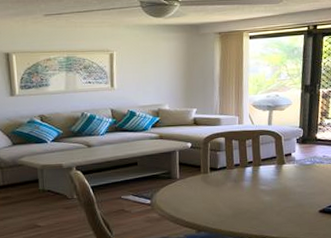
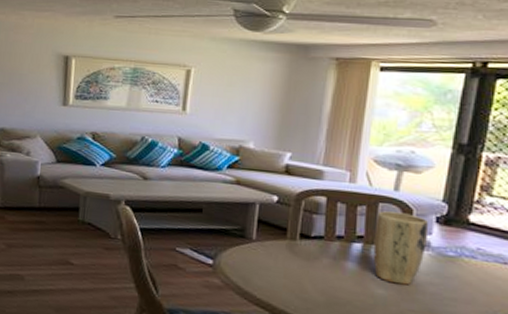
plant pot: none [259,140,293,191] -> present [373,211,429,286]

